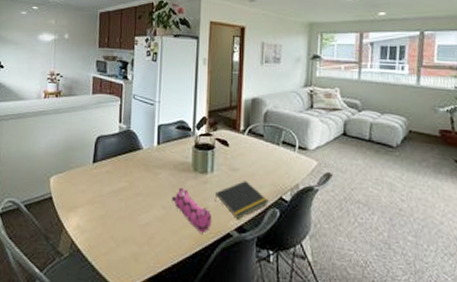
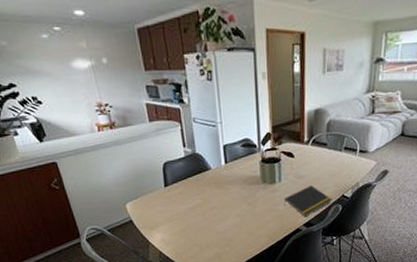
pencil case: present [172,187,212,233] -> none [245,198,283,232]

